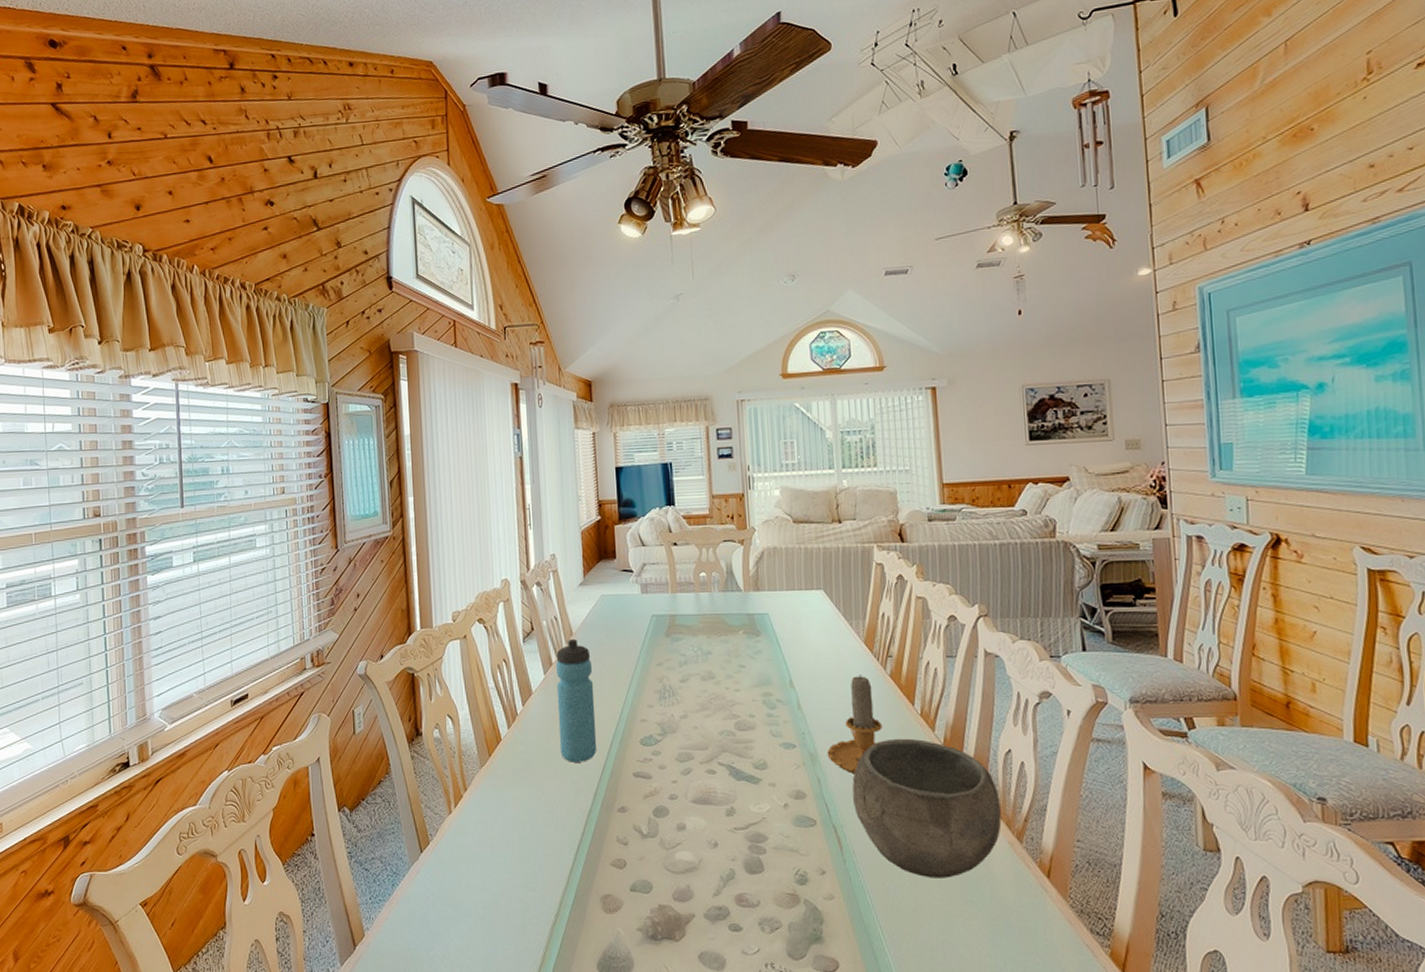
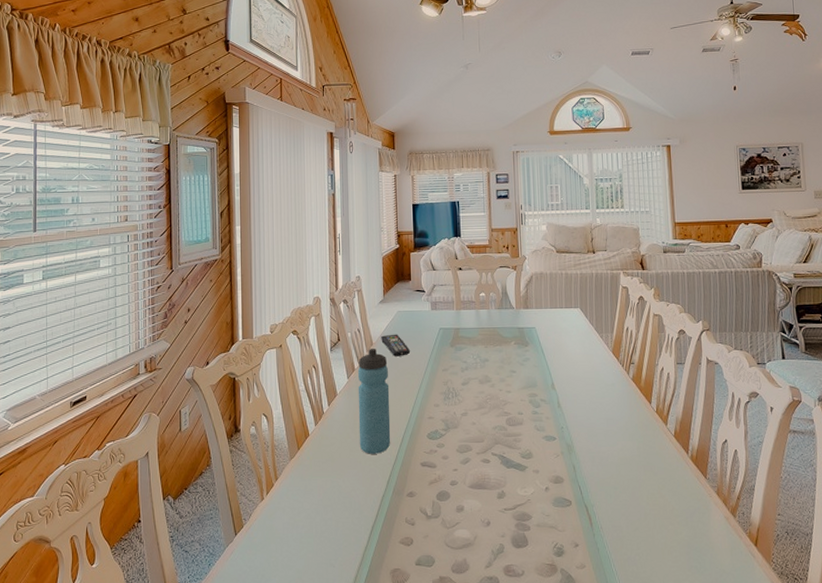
remote control: none [582,622,618,649] -> present [381,334,411,357]
candle: present [827,674,882,774] -> none [581,378,626,462]
bowl: present [852,738,1002,878] -> none [601,431,719,548]

